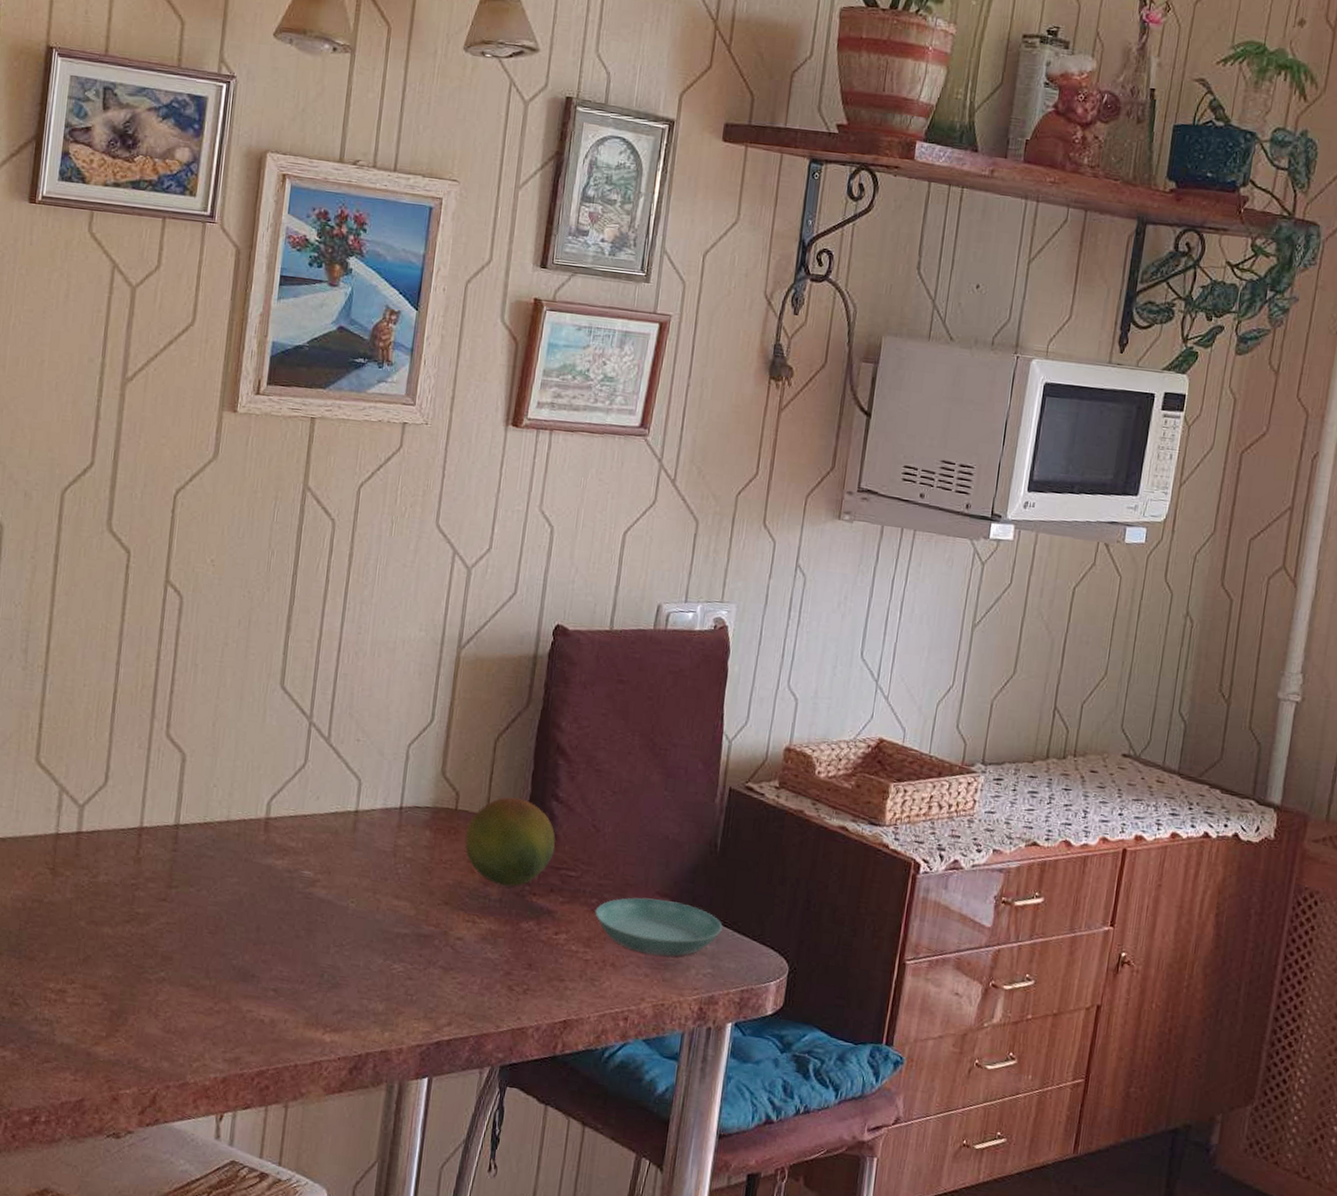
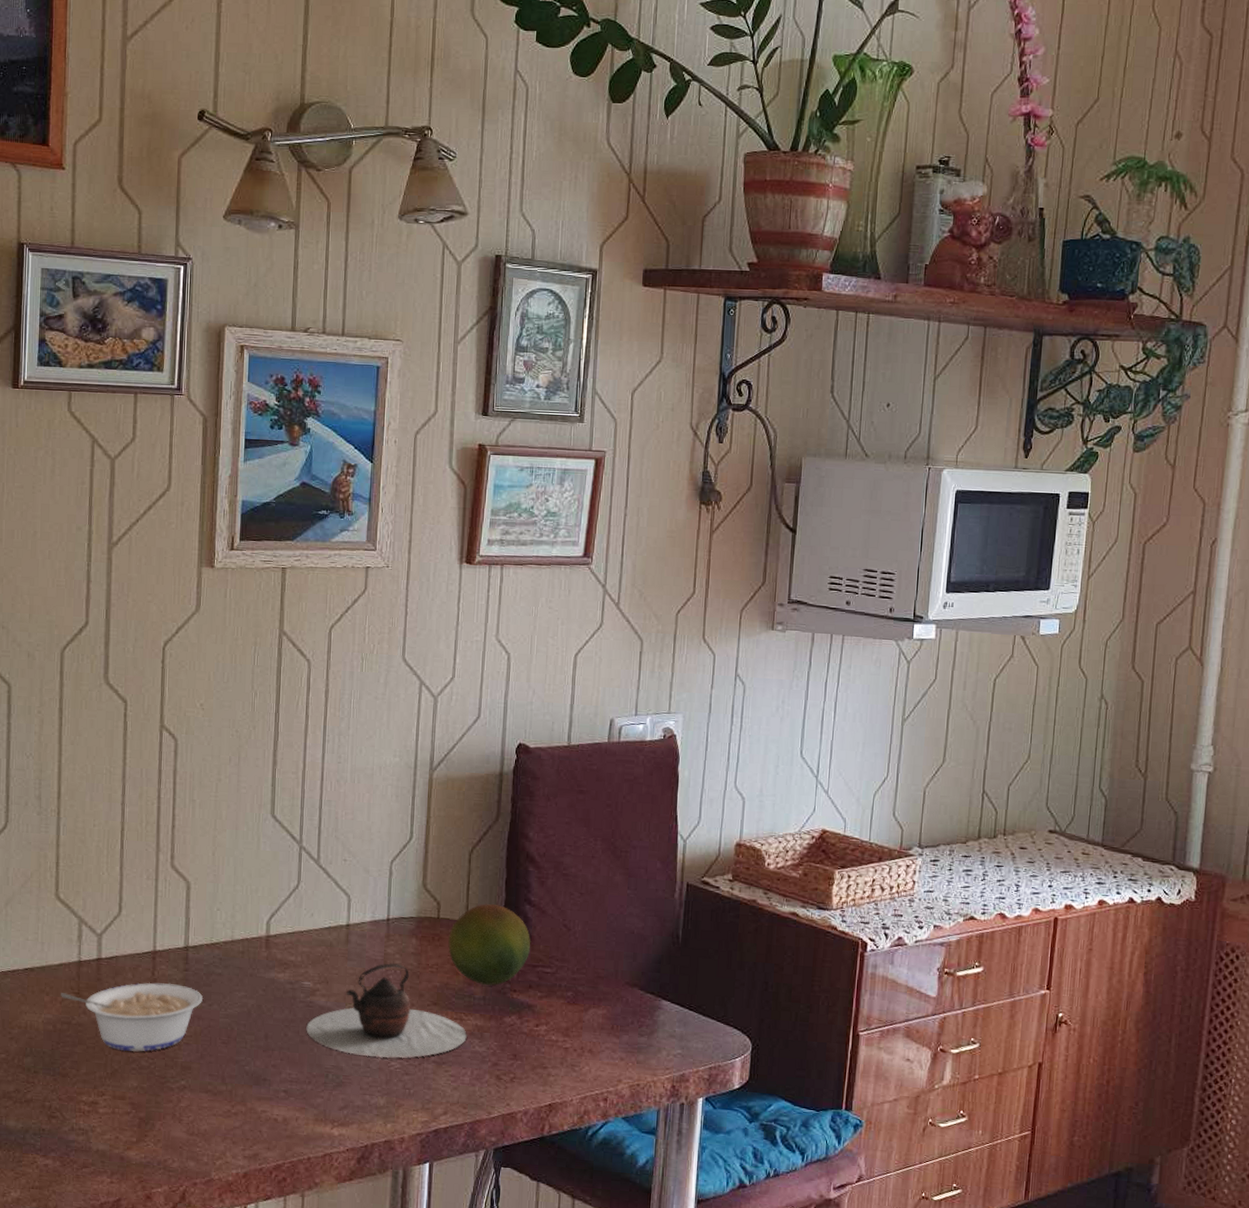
legume: none [33,861,192,938] -> present [61,982,204,1052]
teapot: none [302,855,479,961] -> present [306,962,467,1058]
saucer: present [595,897,723,957] -> none [571,988,689,1041]

